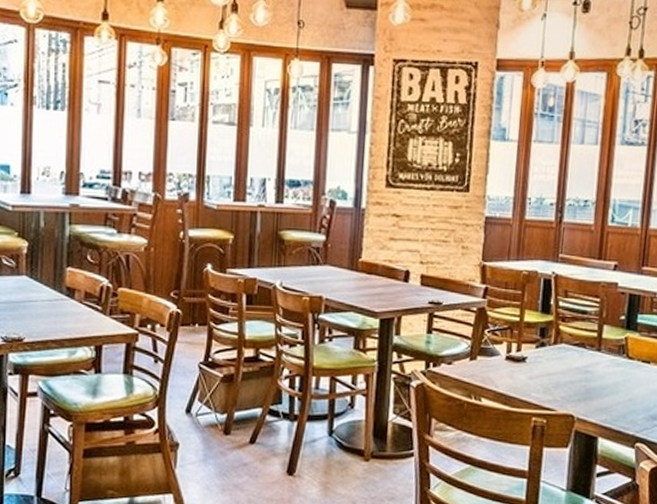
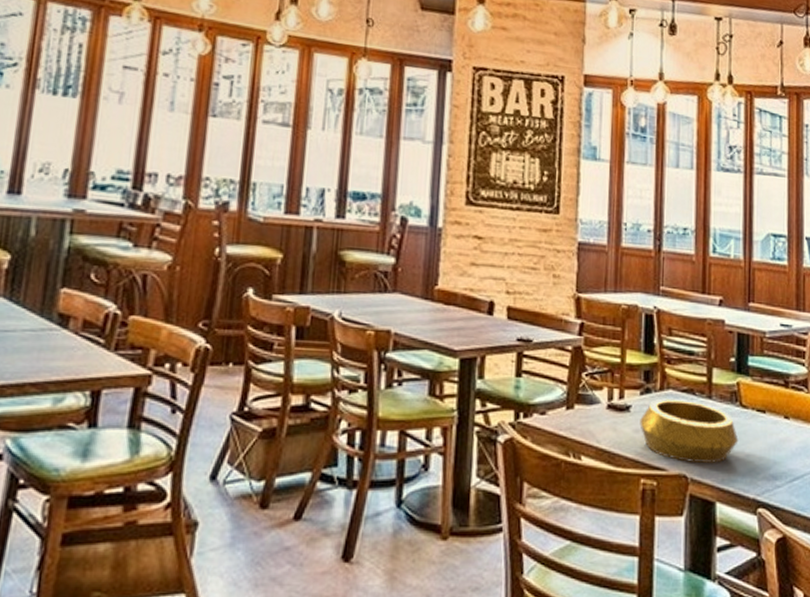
decorative bowl: none [534,350,623,405] -> present [640,397,739,463]

